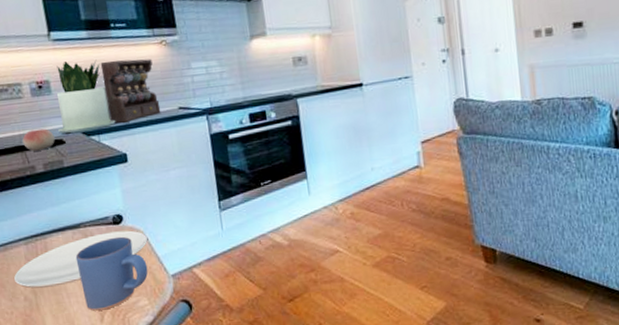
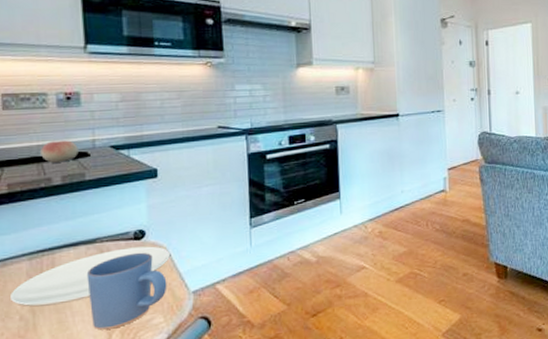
planter: present [56,59,116,134] -> none [82,75,149,147]
spice rack: present [100,58,161,123] -> none [139,77,199,139]

